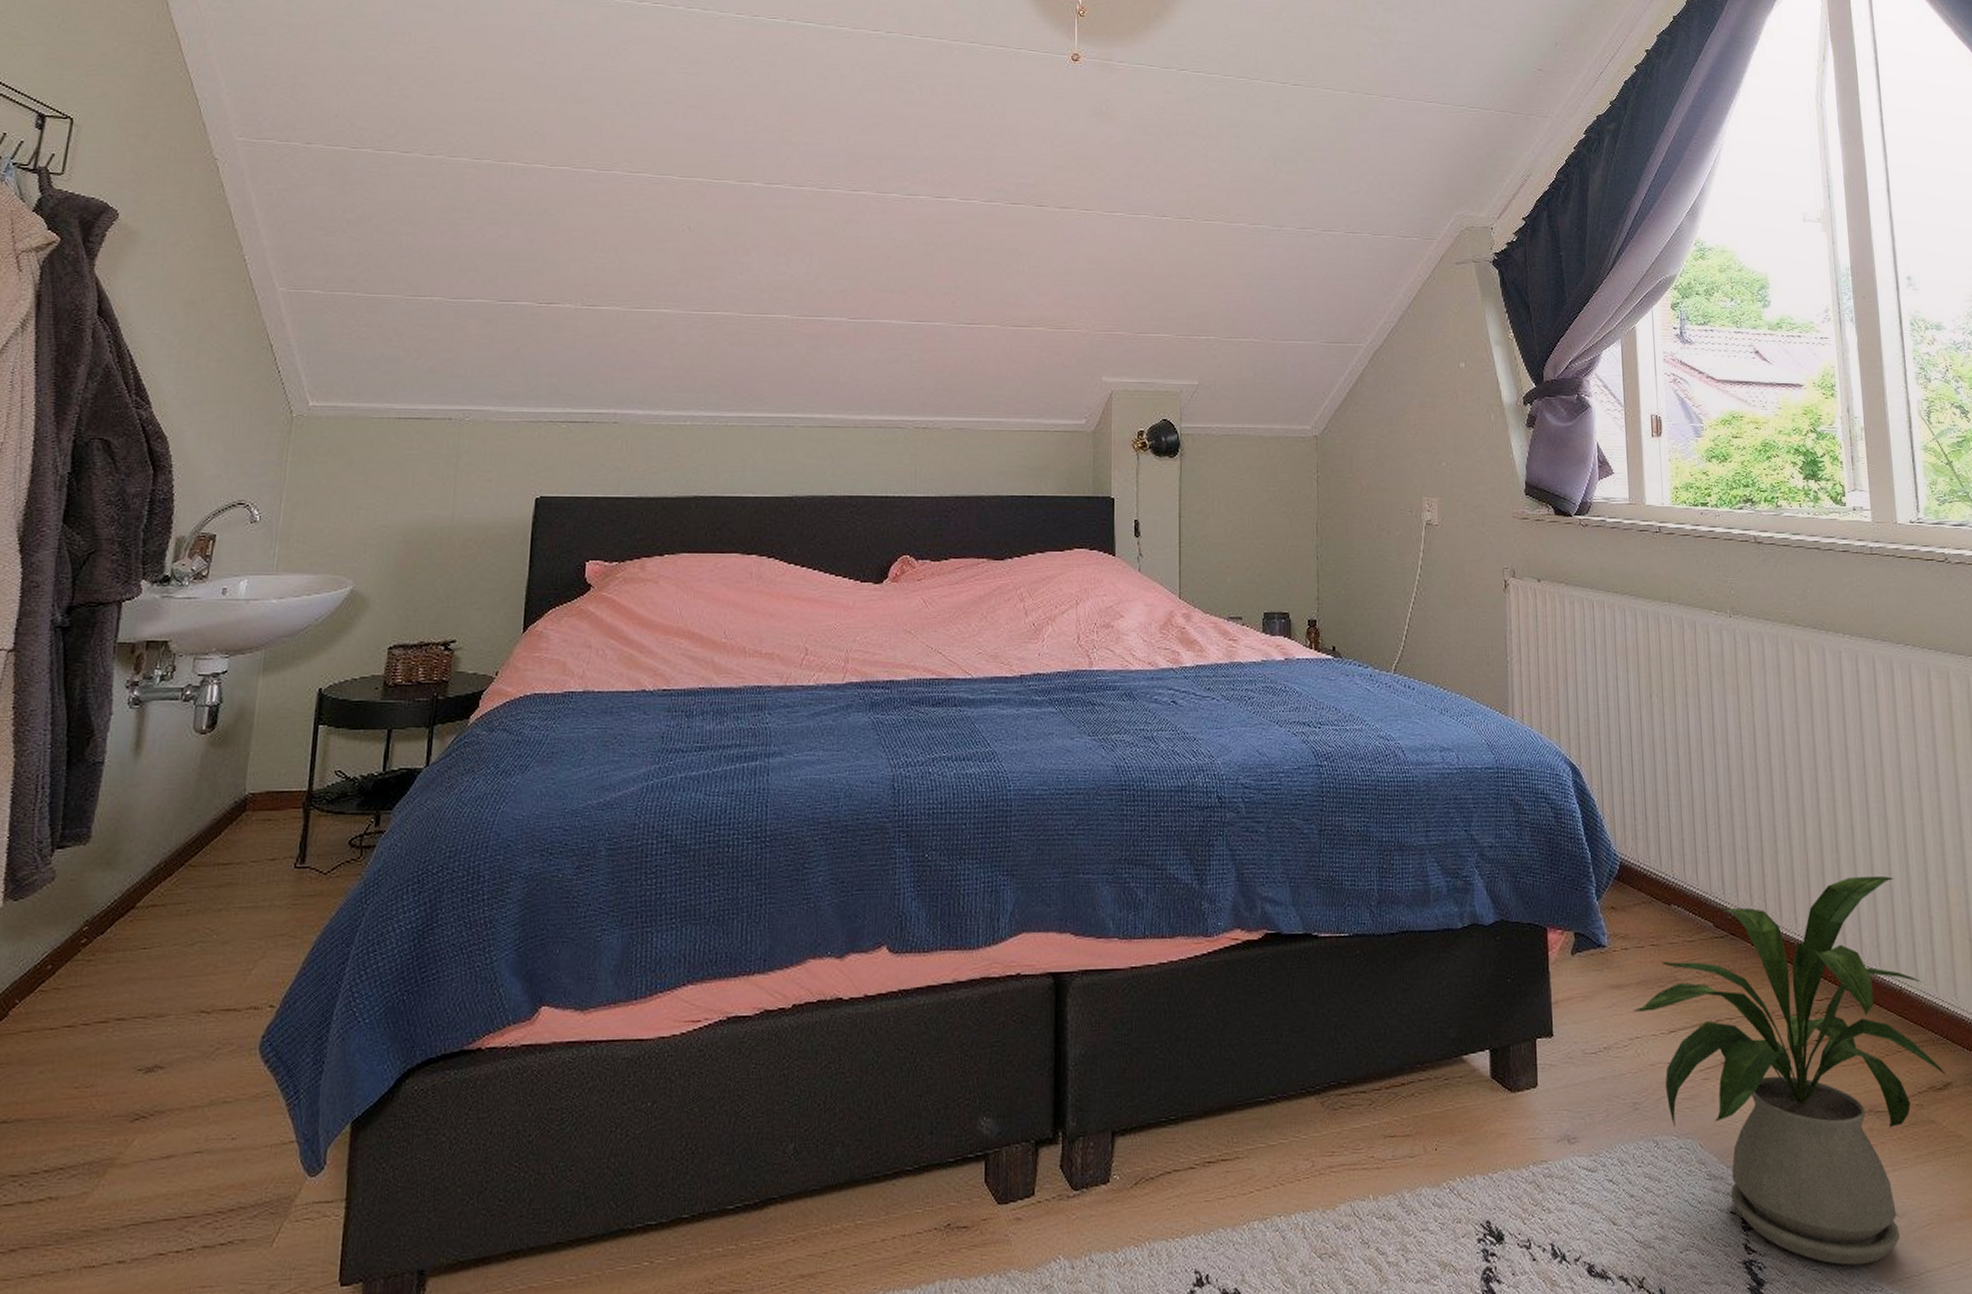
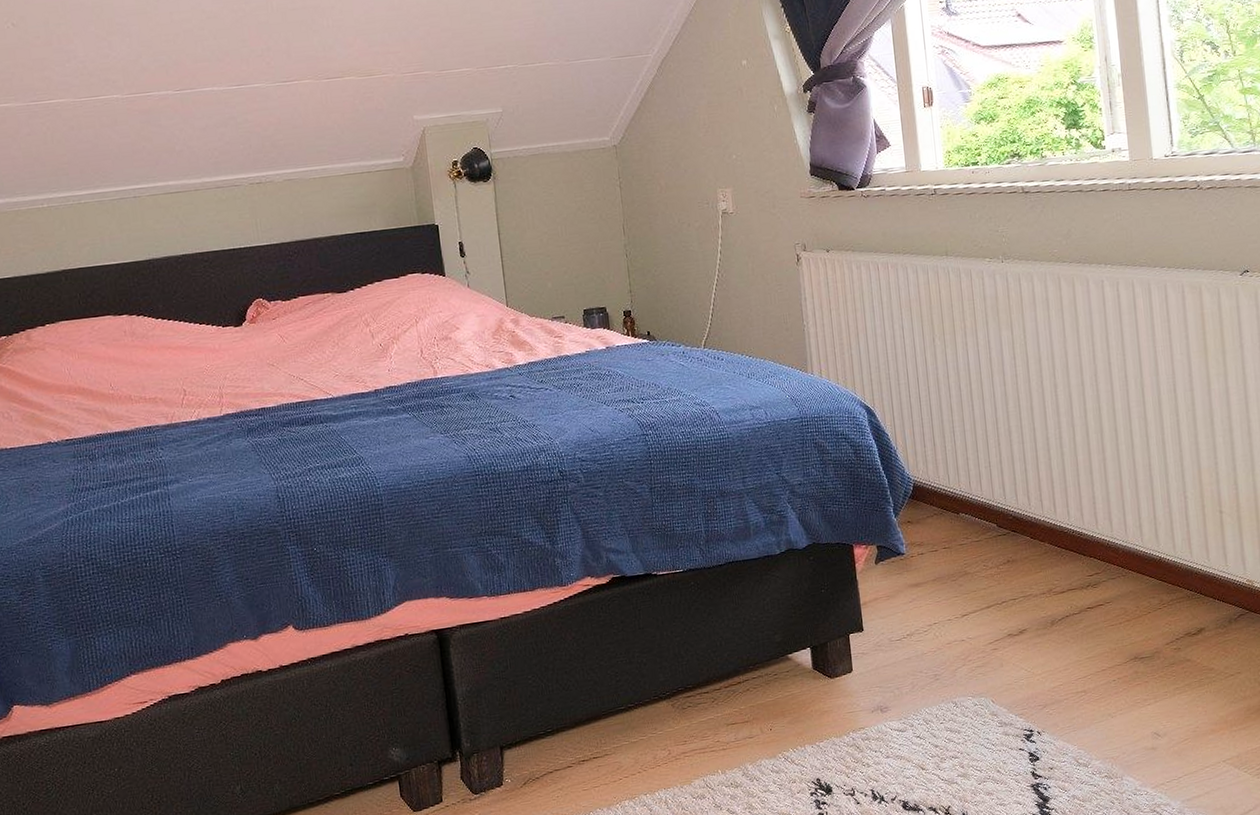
house plant: present [1633,875,1946,1266] -> none [930,467,1200,779]

